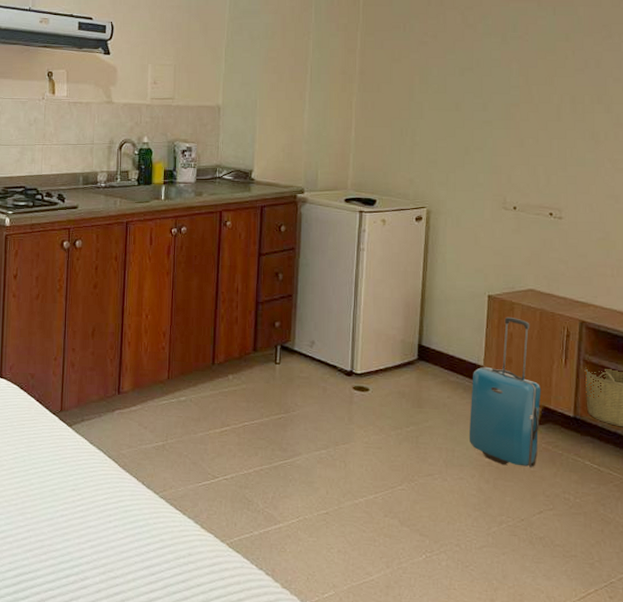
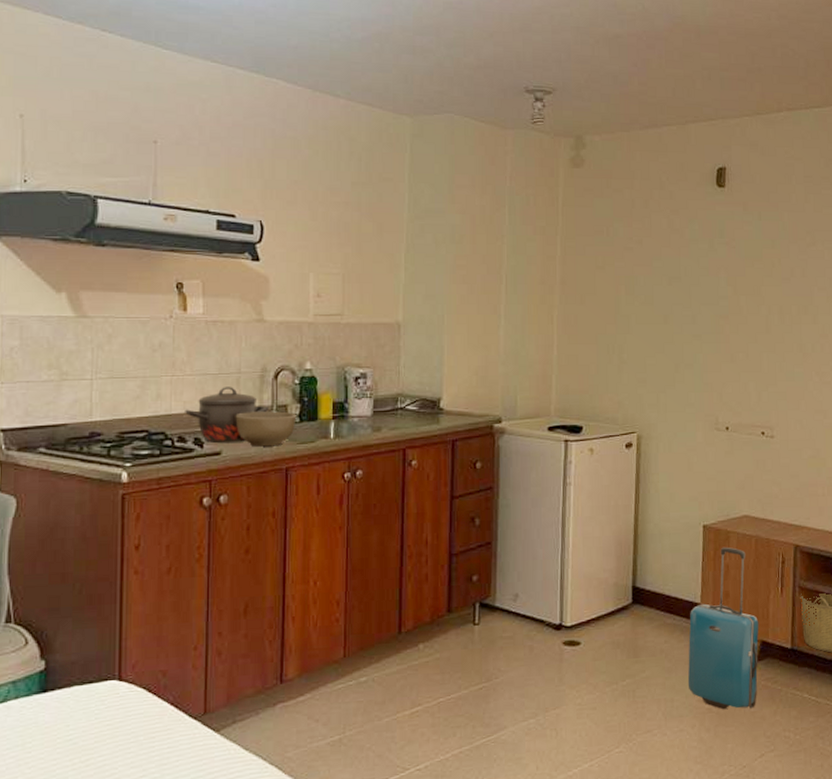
cooking pot: none [52,155,114,200] -> present [185,387,269,444]
bowl: none [88,175,136,204] -> present [235,411,297,447]

